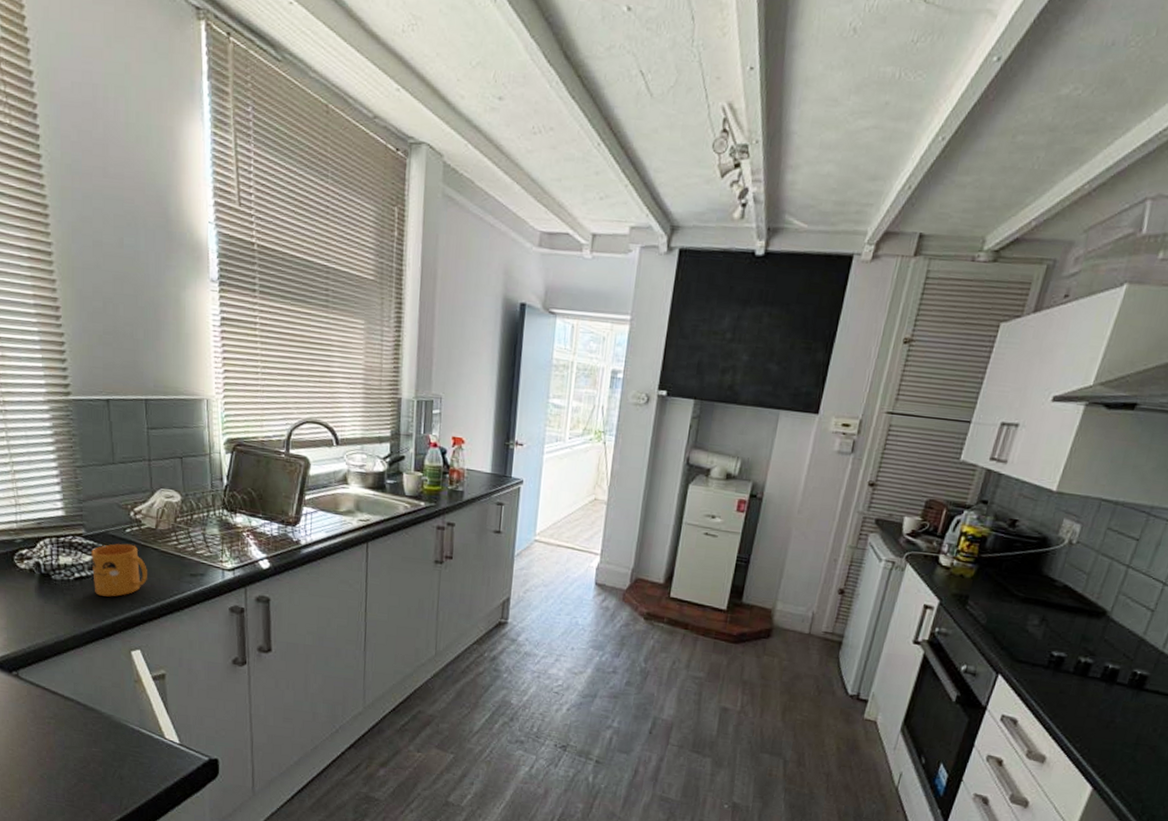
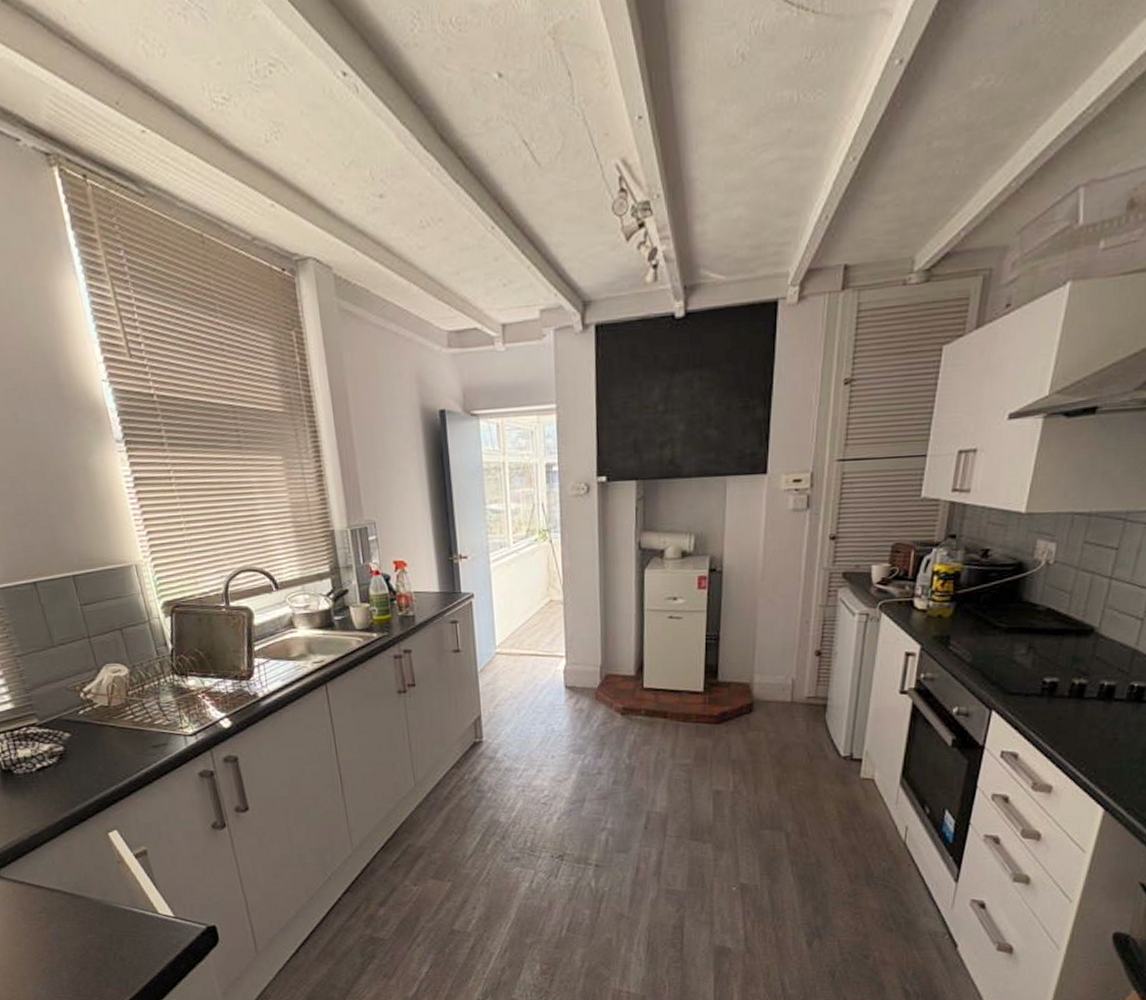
mug: present [91,543,147,597] -> none [48,726,110,783]

